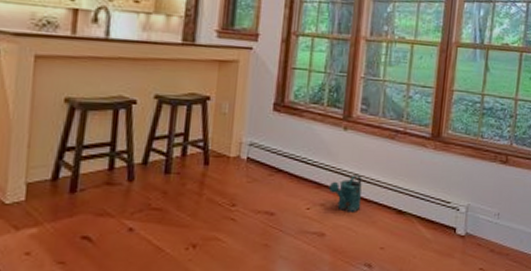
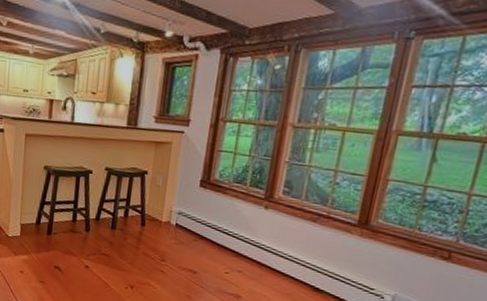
watering can: present [328,174,362,212] -> none [246,249,280,283]

